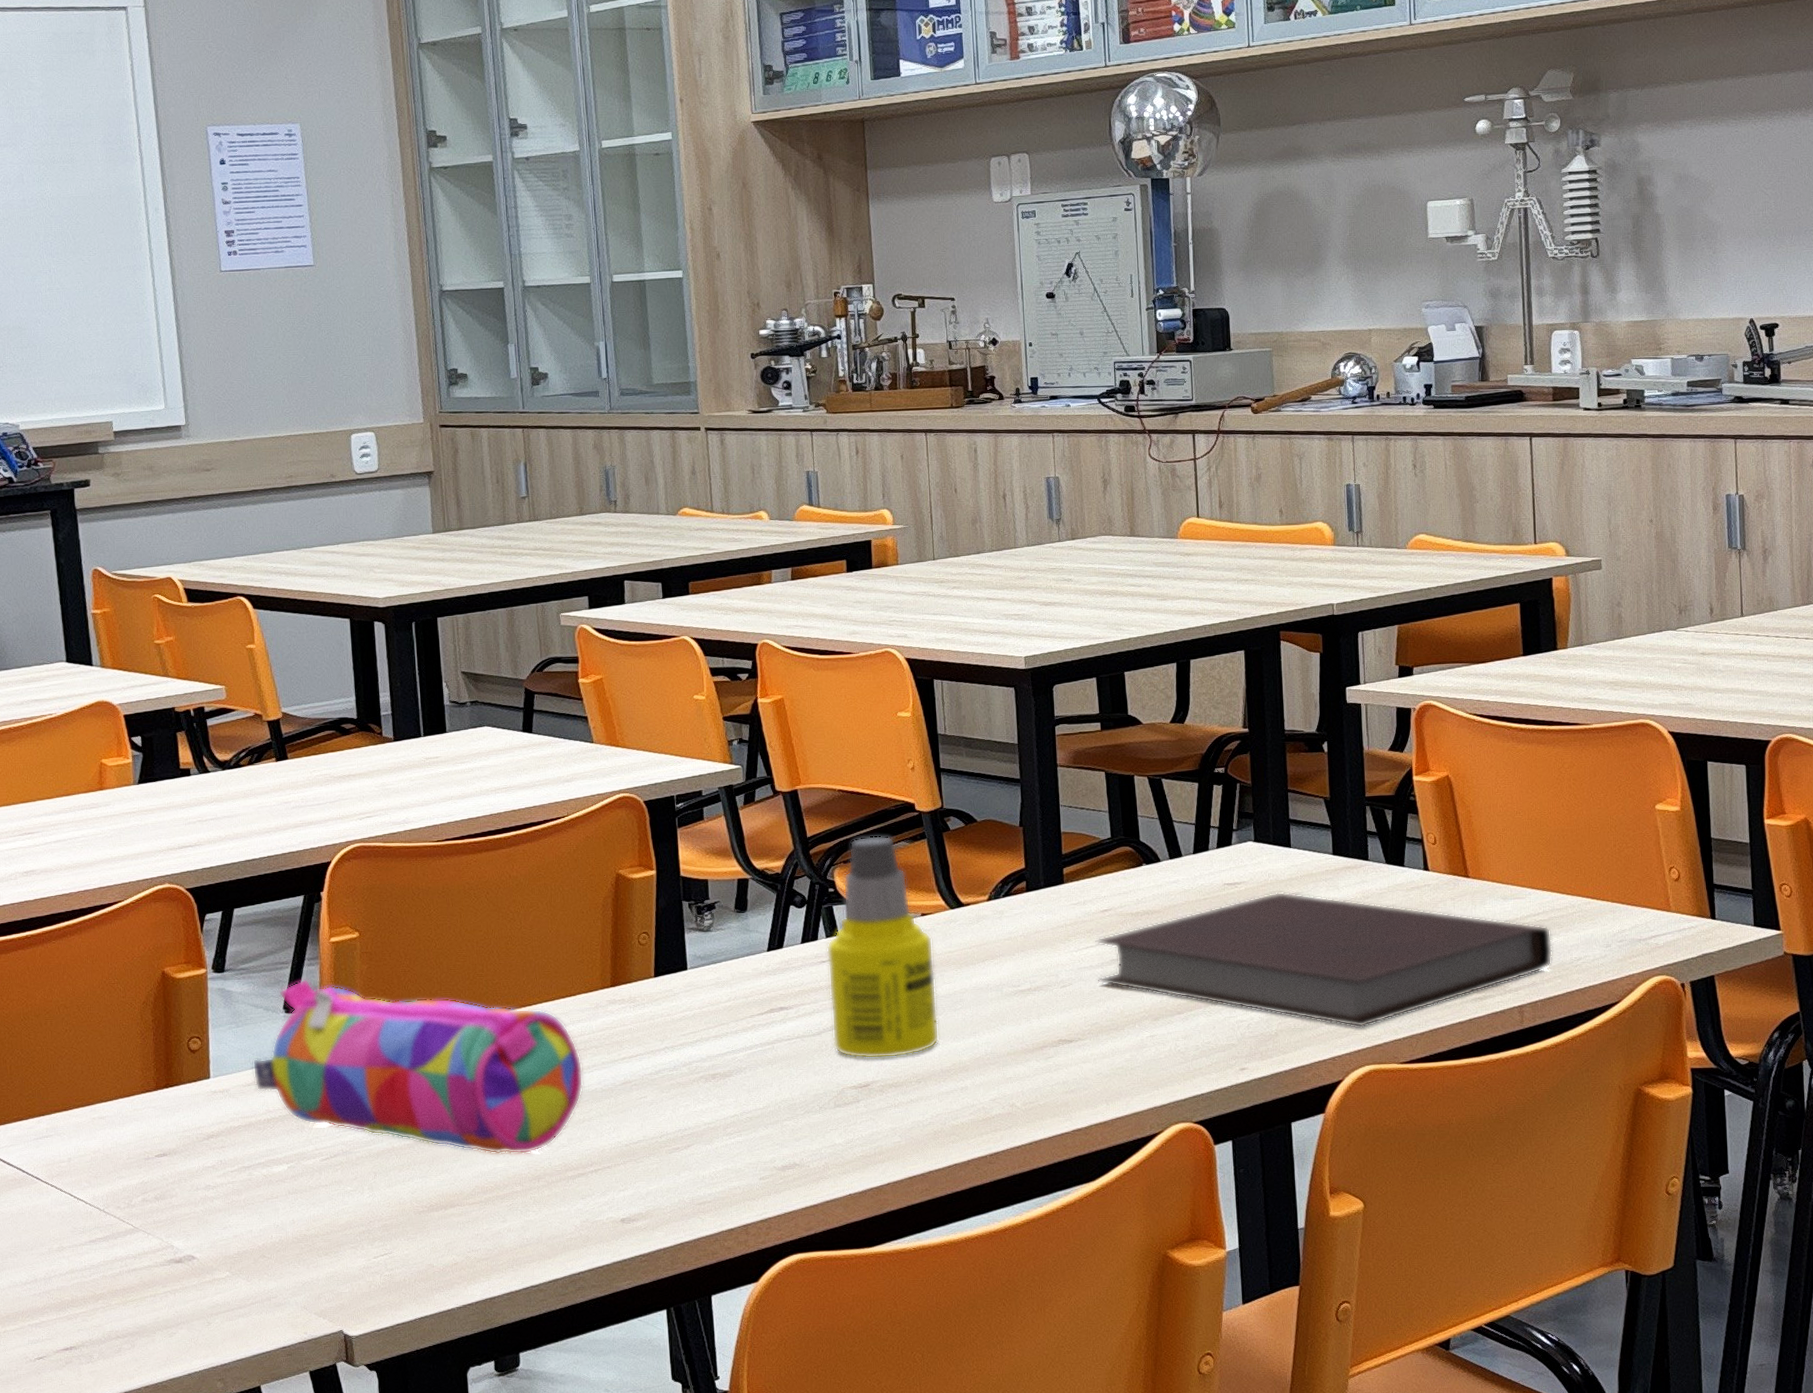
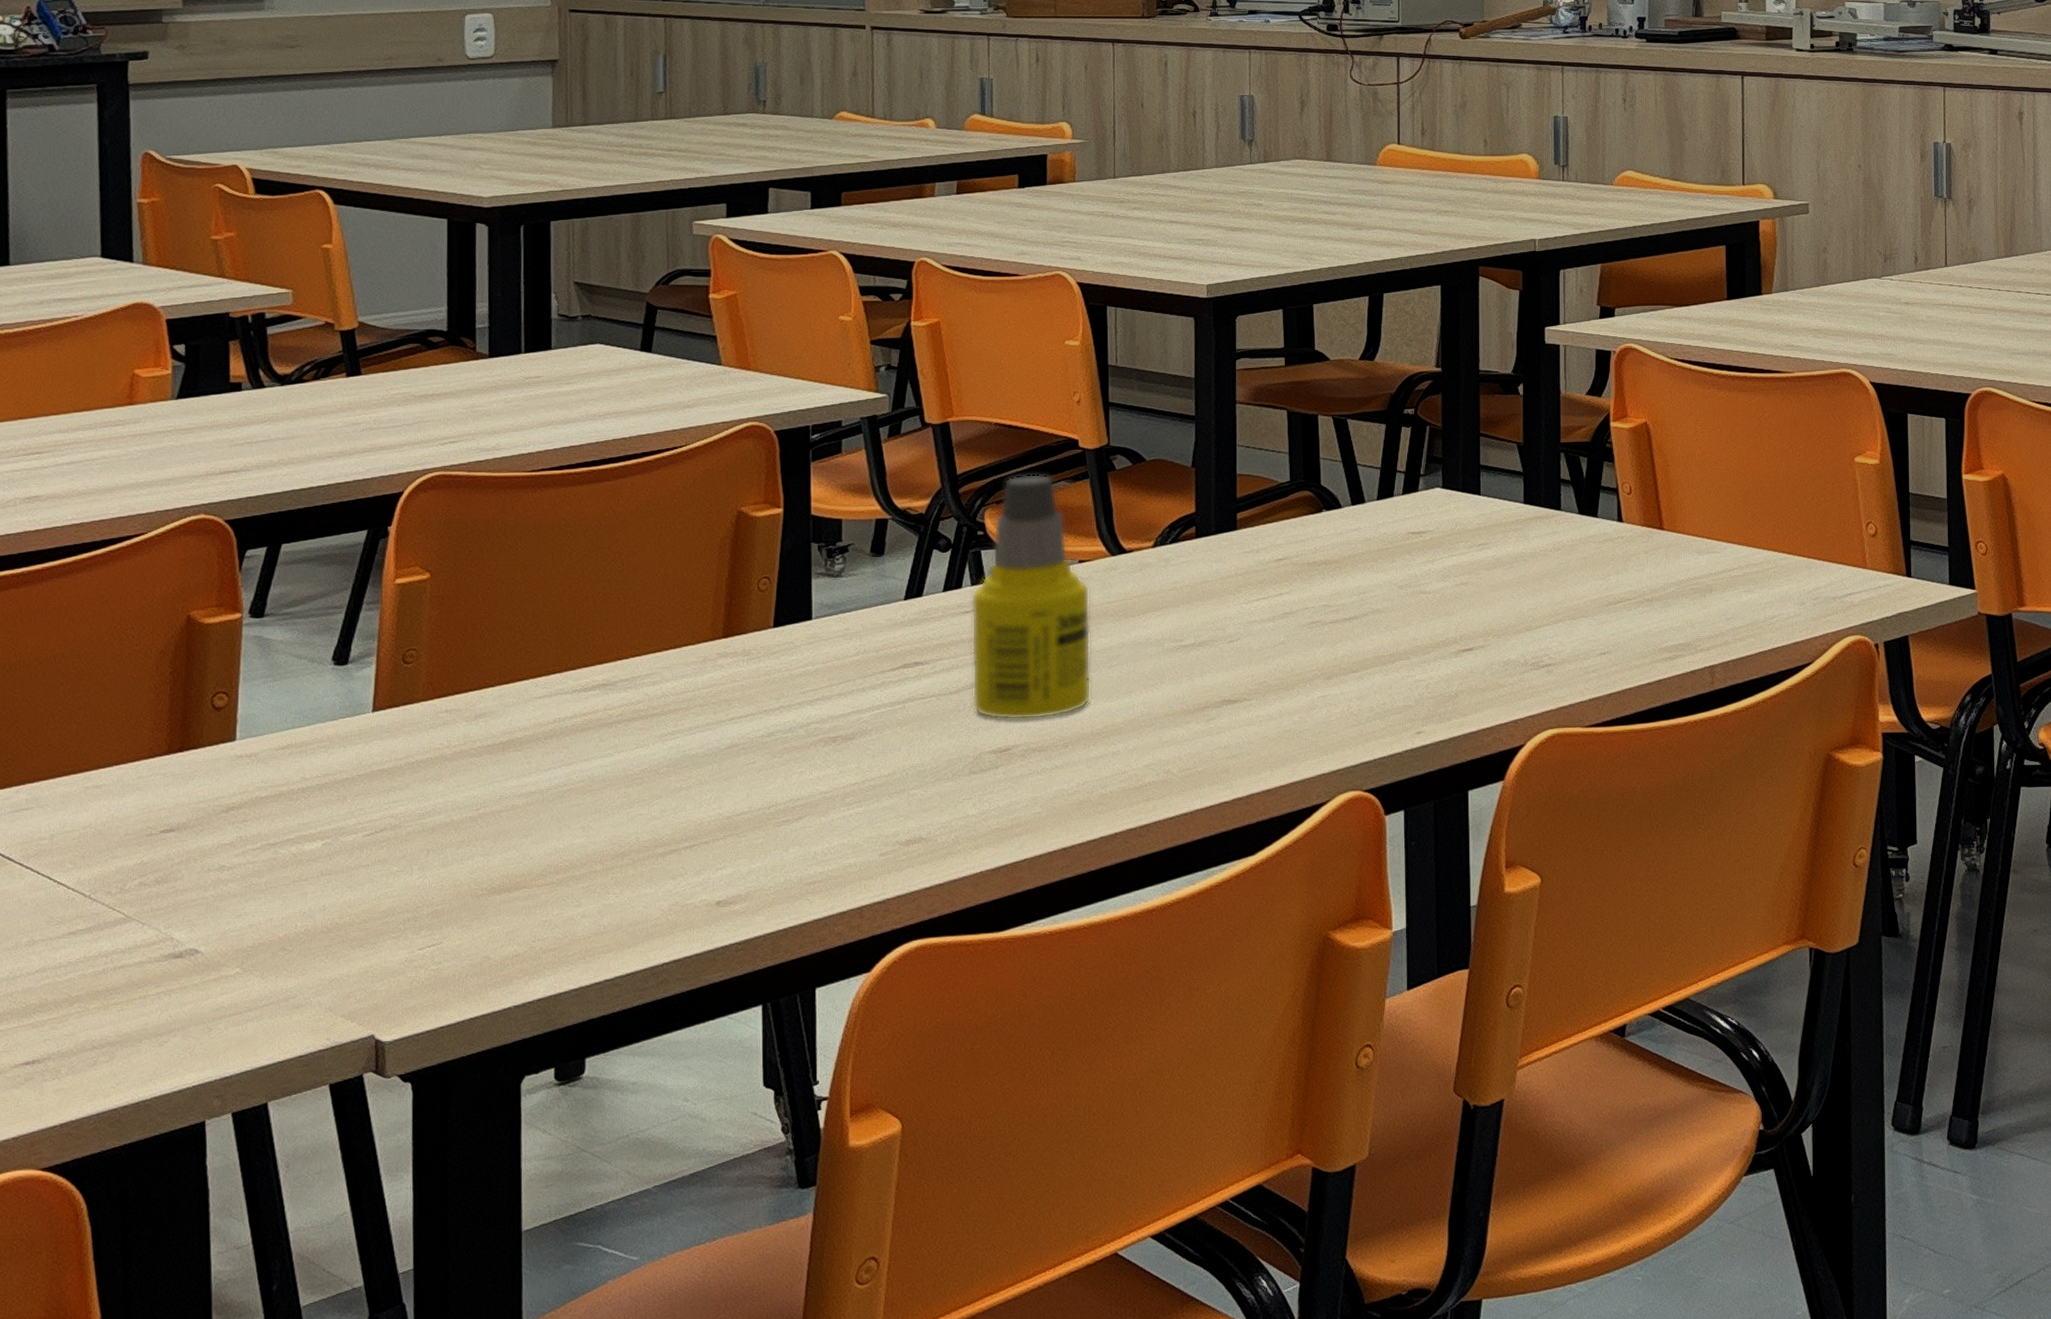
pencil case: present [252,979,584,1154] -> none [289,626,684,828]
notebook: present [1095,891,1553,1028] -> none [1267,542,1747,688]

